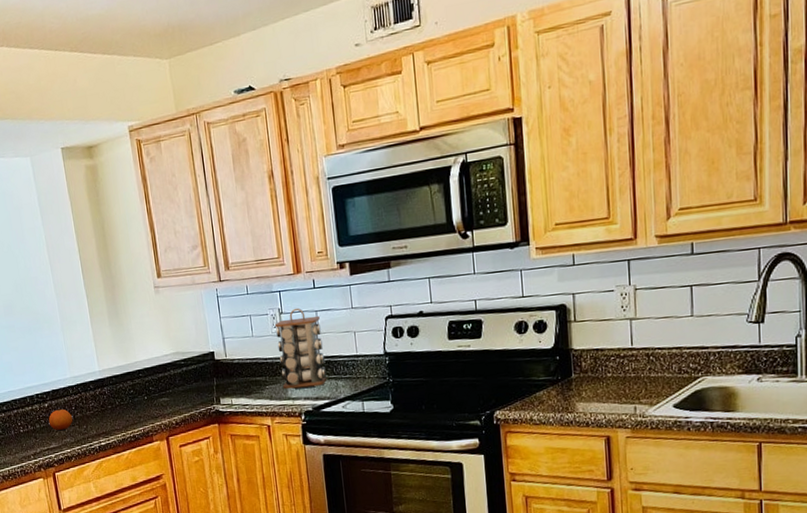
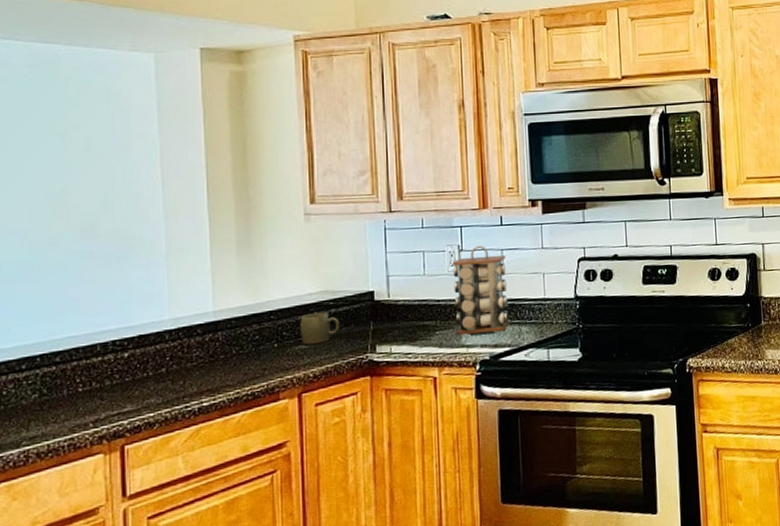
fruit: present [48,409,73,431] -> none [126,359,165,389]
mug: none [161,370,191,397] -> present [300,312,340,344]

